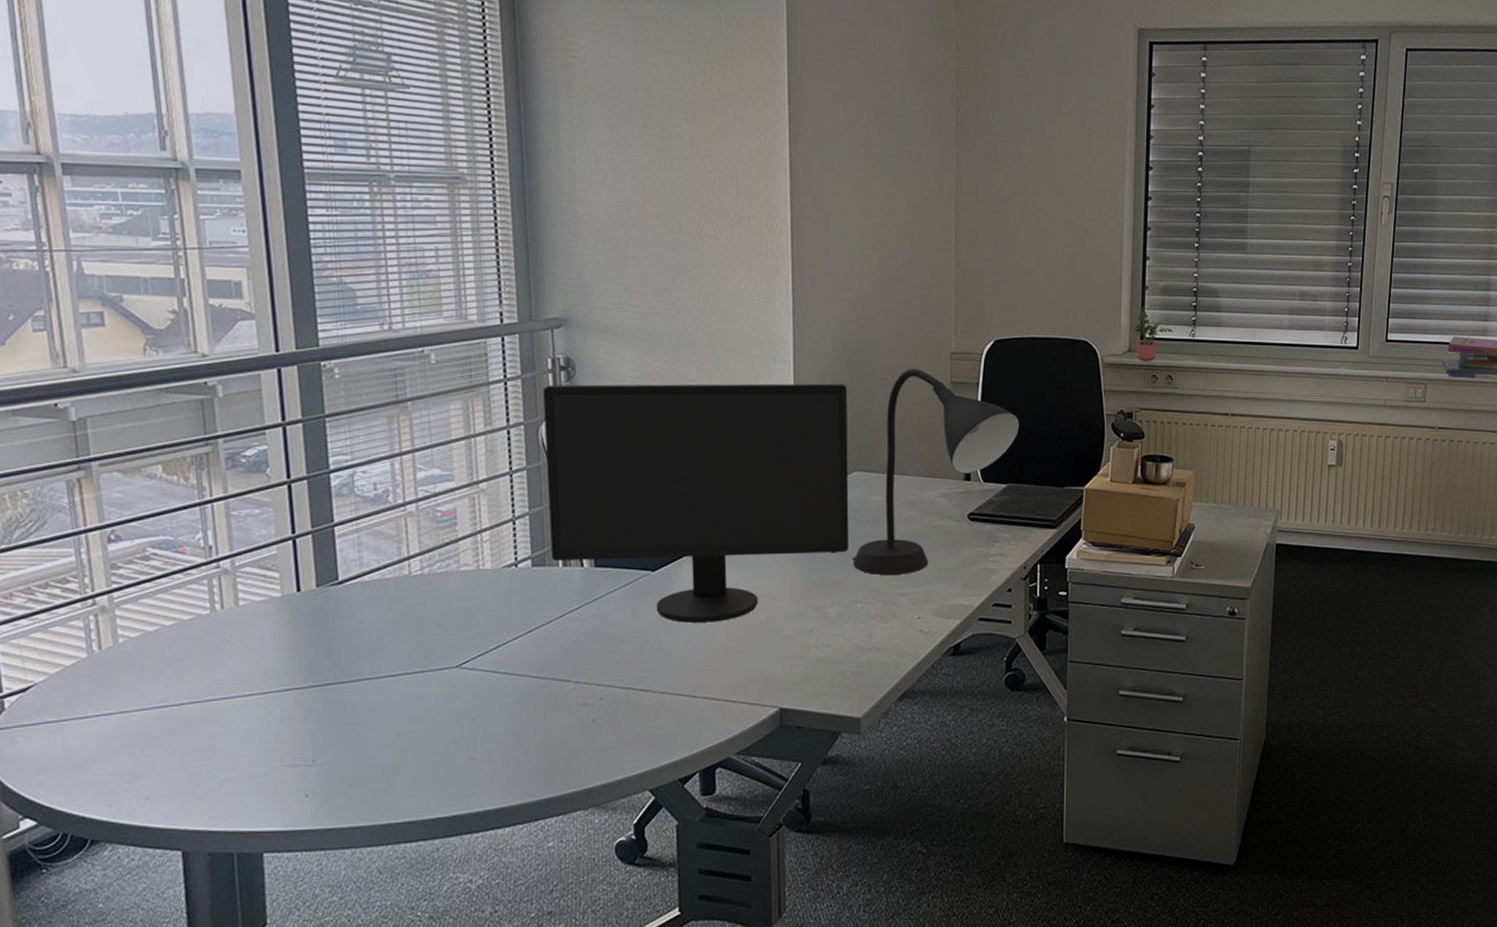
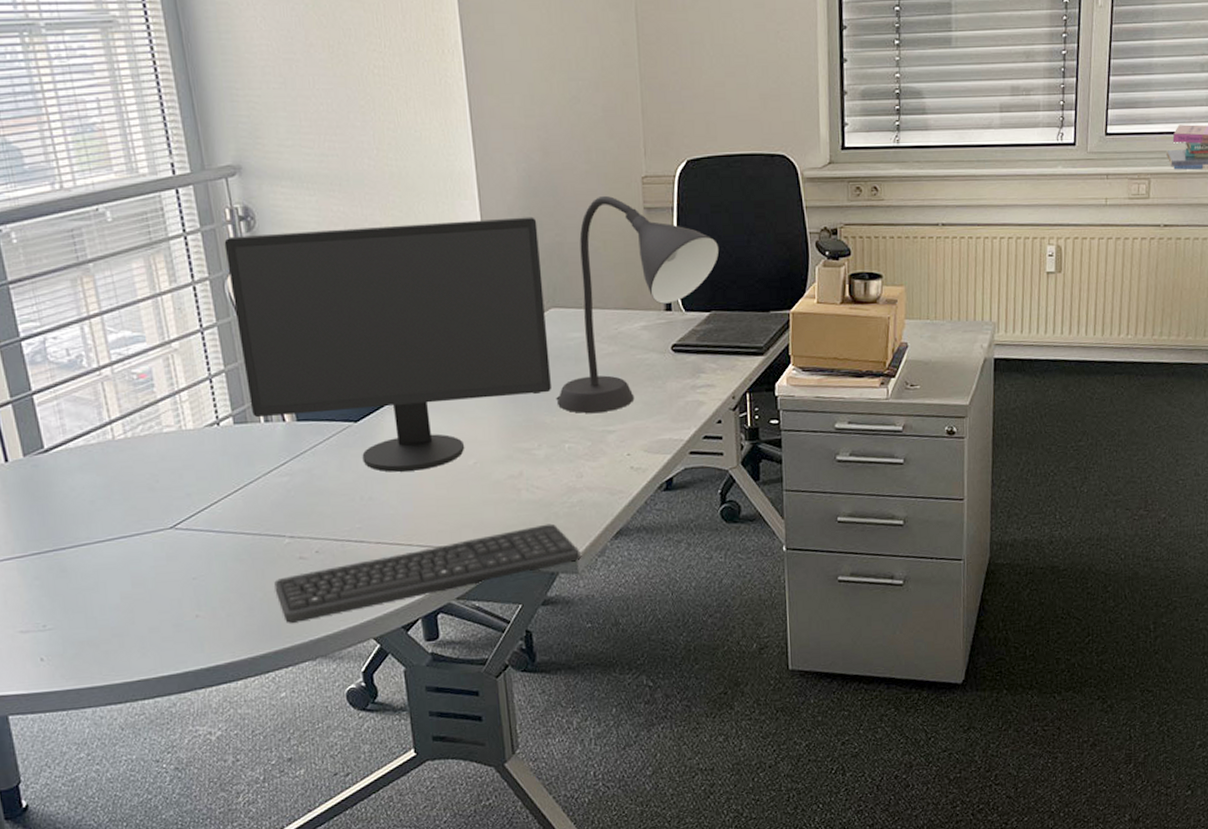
computer keyboard: none [554,682,864,770] -> present [274,523,581,623]
potted plant: present [1134,305,1173,362] -> none [834,112,876,173]

